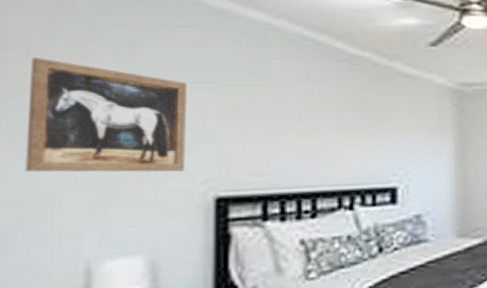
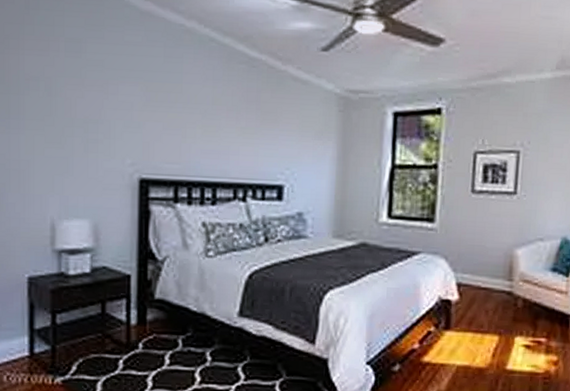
wall art: present [25,57,187,173] -> none [10,50,119,155]

